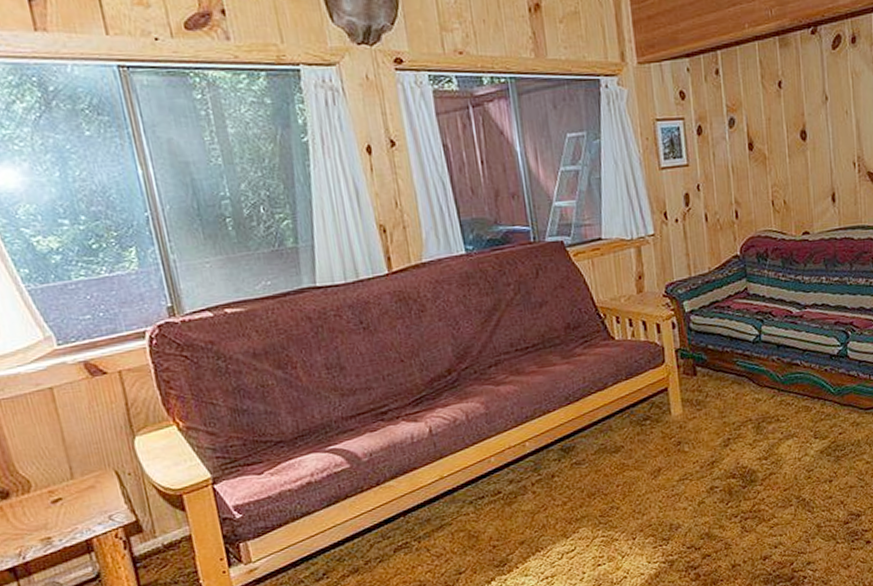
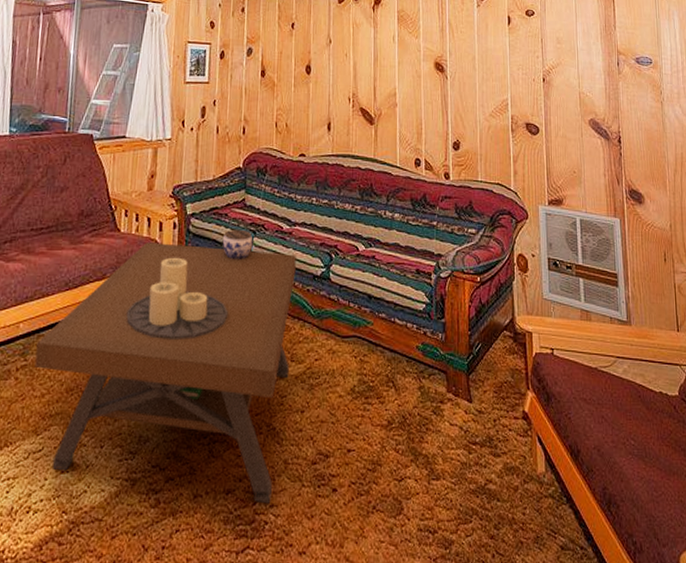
coffee table: none [547,337,814,564] -> present [34,242,296,504]
jar: none [728,319,762,351] -> present [222,229,253,260]

